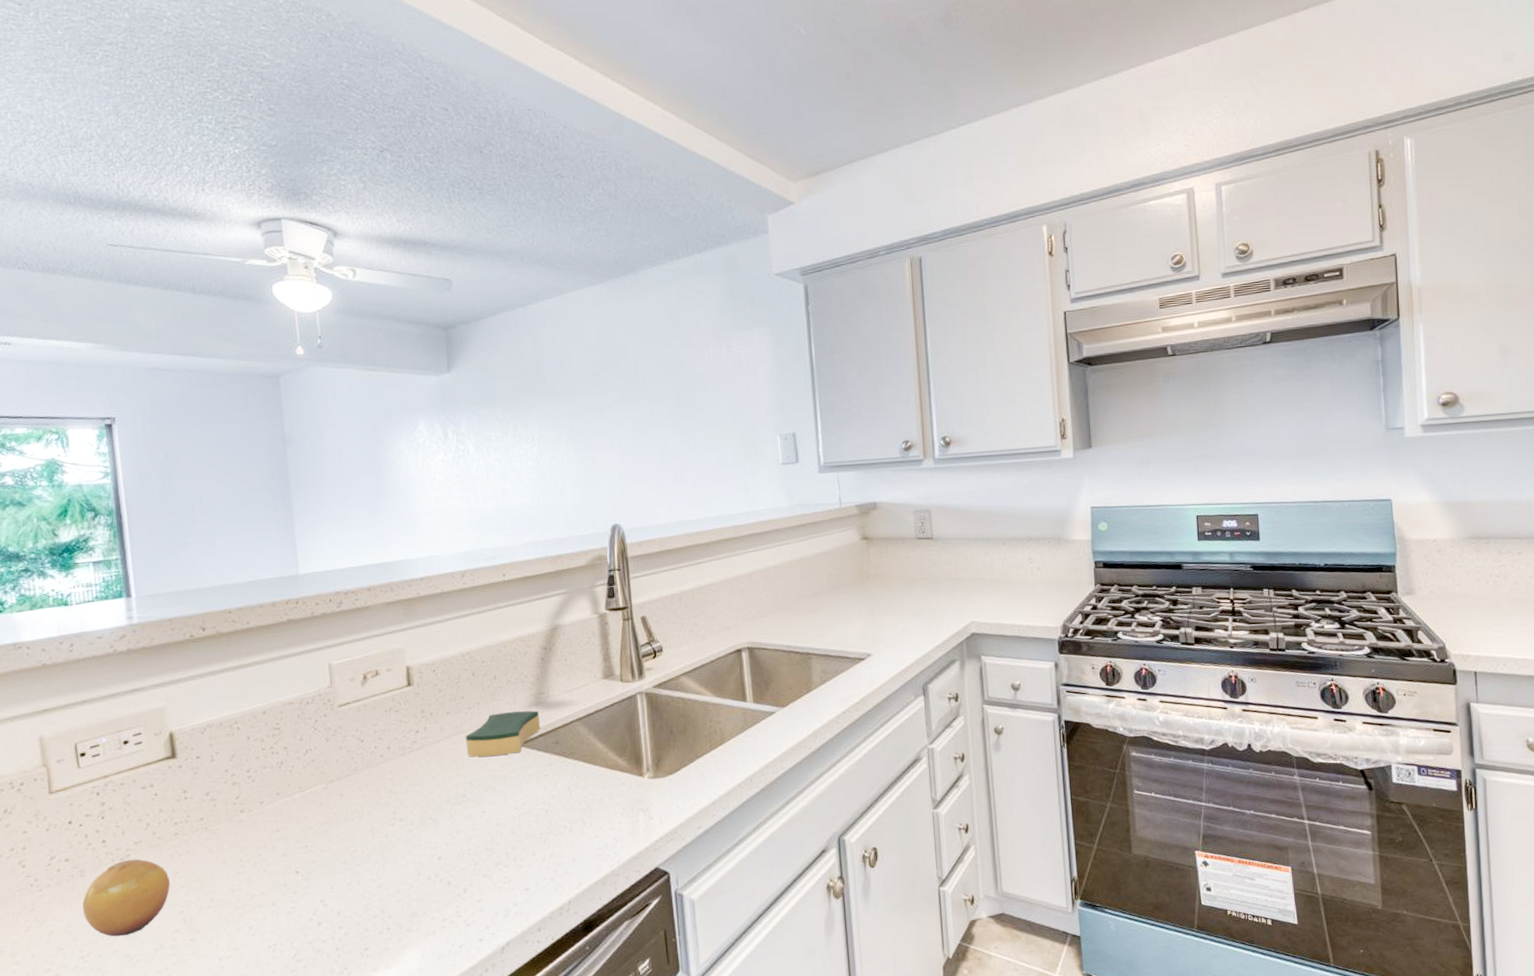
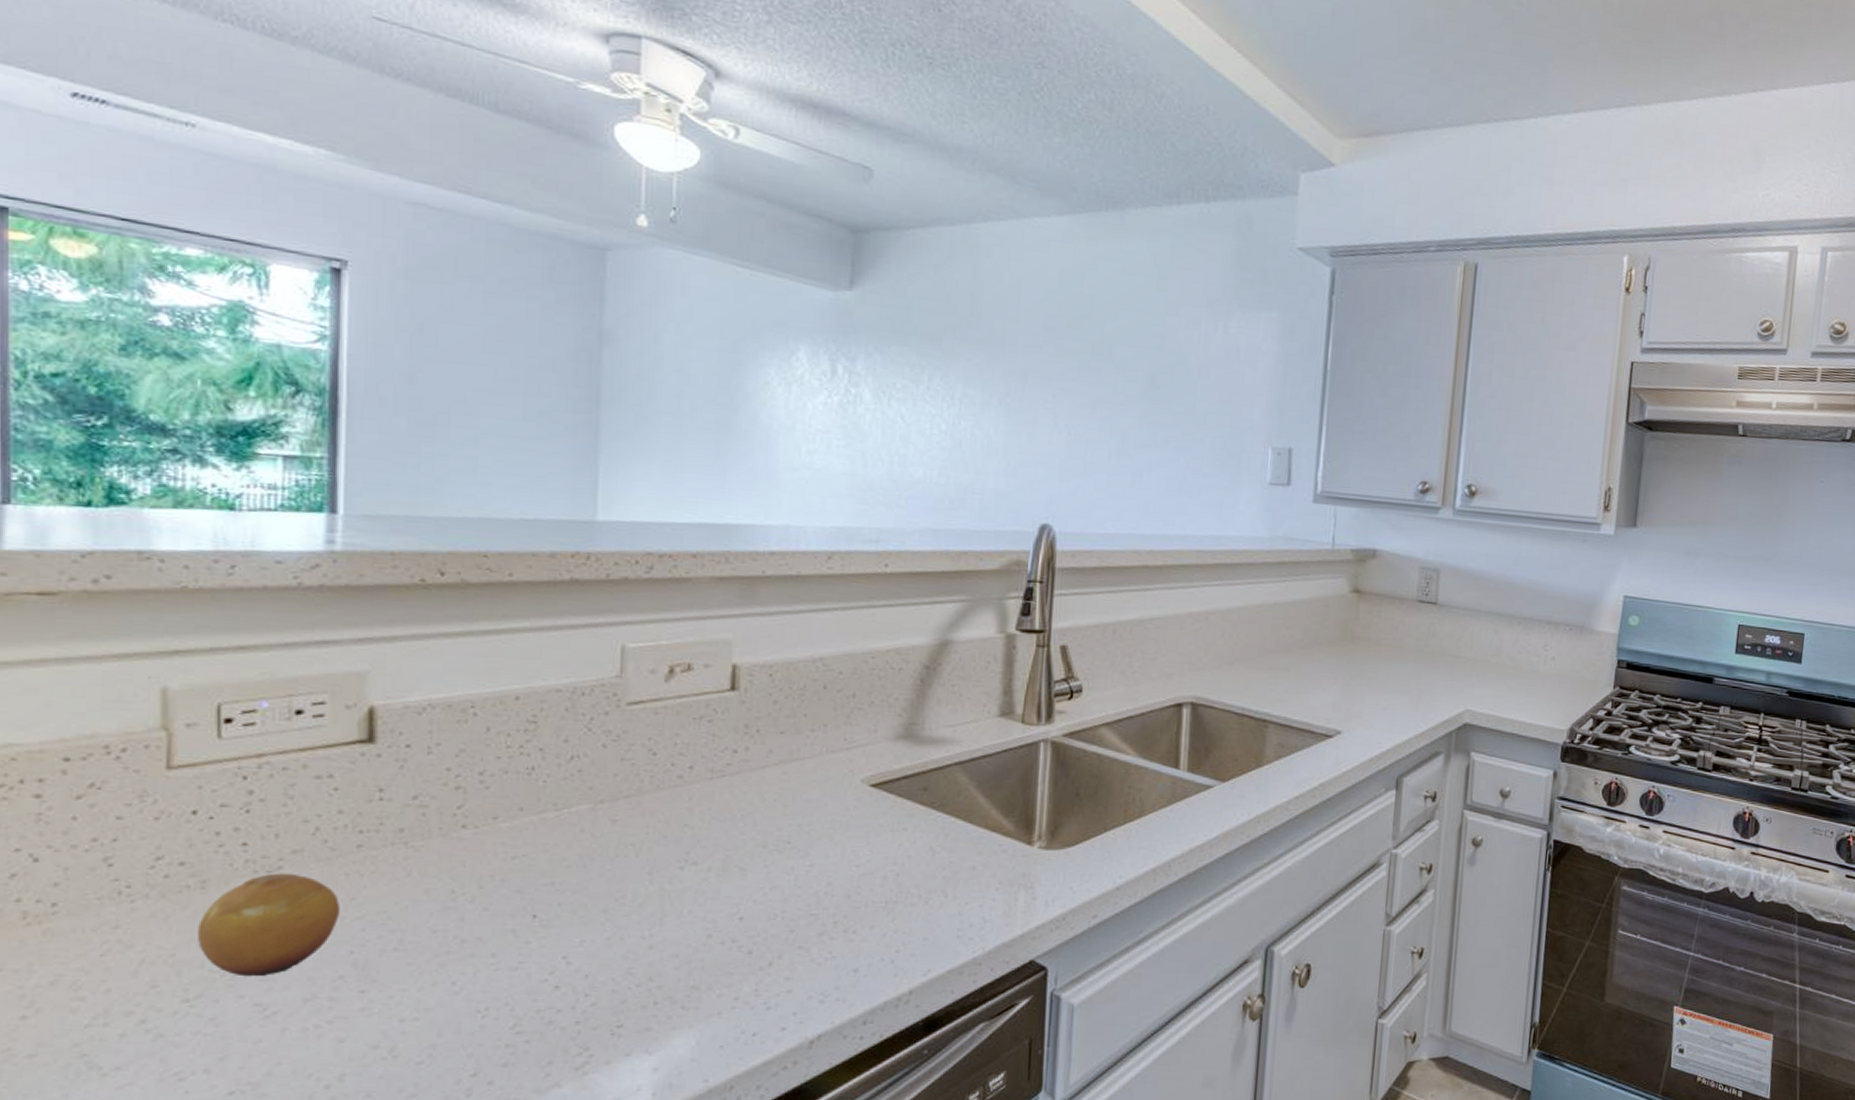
sponge: present [465,710,540,757] -> none [800,741,906,796]

